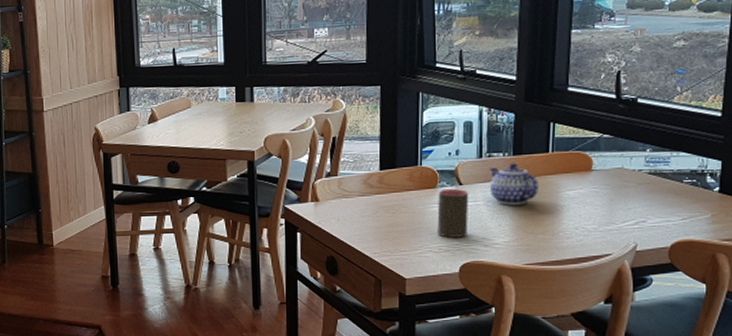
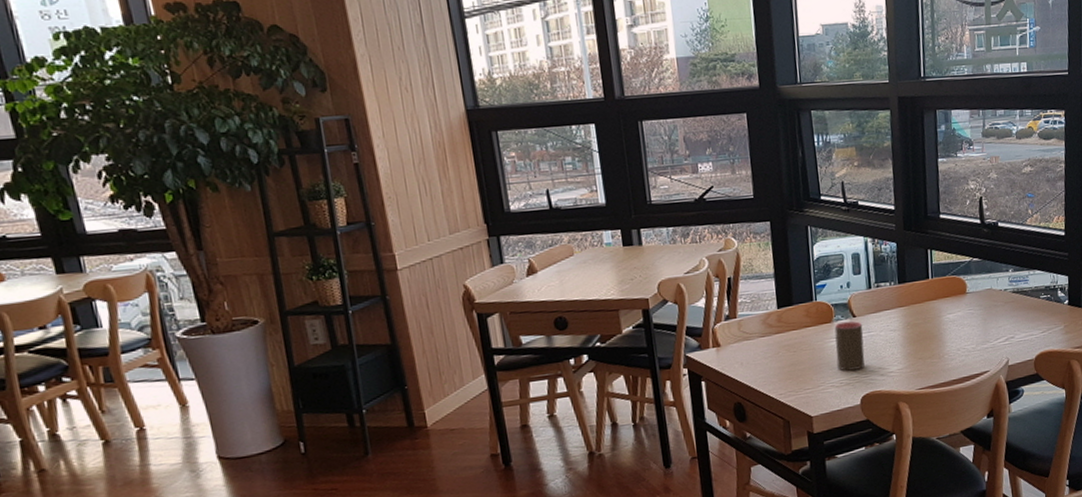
teapot: present [489,163,540,205] -> none [878,291,924,334]

